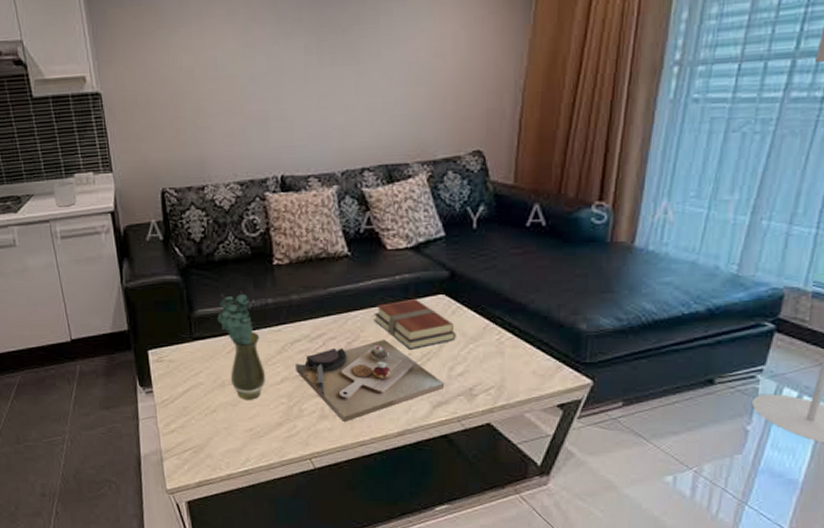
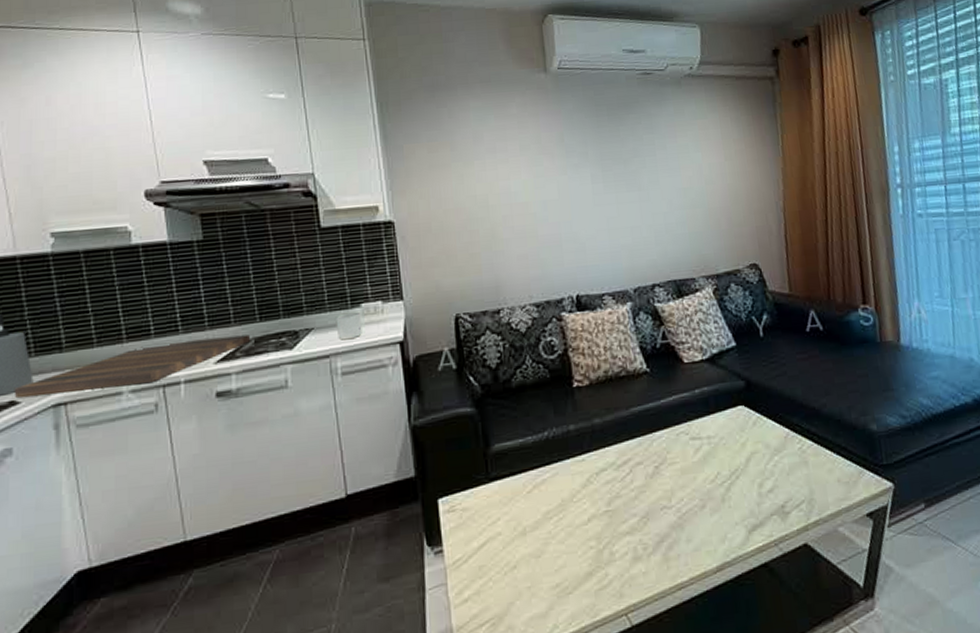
vase: present [218,291,266,400] -> none [517,418,572,549]
decorative tray: present [295,340,445,422] -> none [603,460,757,562]
books: present [373,298,456,349] -> none [678,411,761,468]

